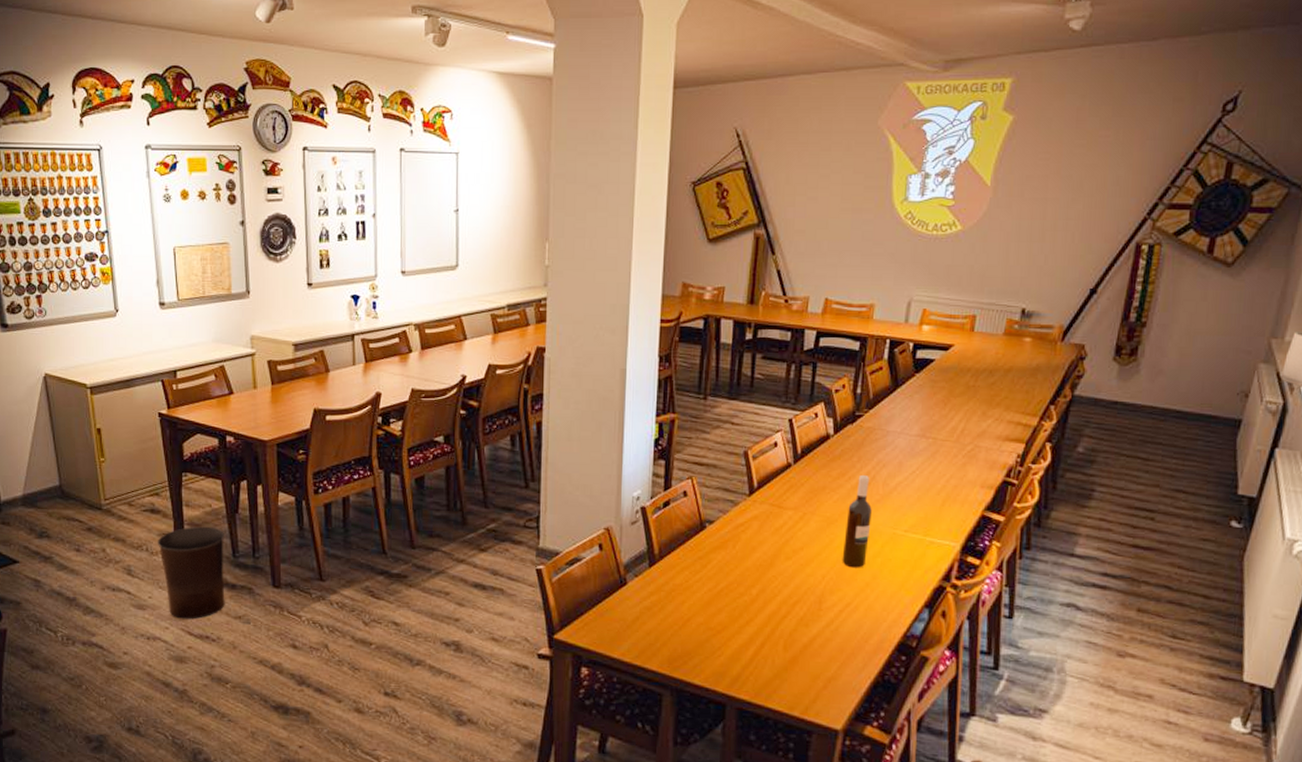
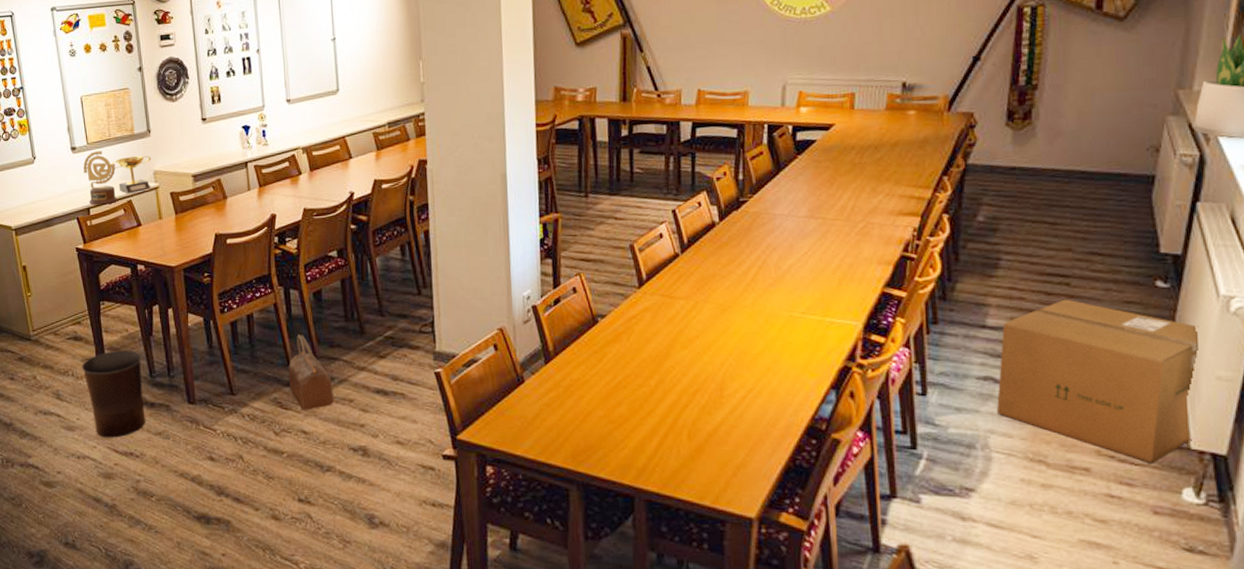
trophy: none [172,309,208,368] -> present [83,151,117,205]
award: none [202,317,249,359] -> present [110,155,152,194]
handbag: none [382,522,429,601] -> present [288,335,334,410]
wine bottle: present [842,474,872,568] -> none [739,259,767,353]
box: none [1076,533,1264,694] -> present [997,299,1199,464]

